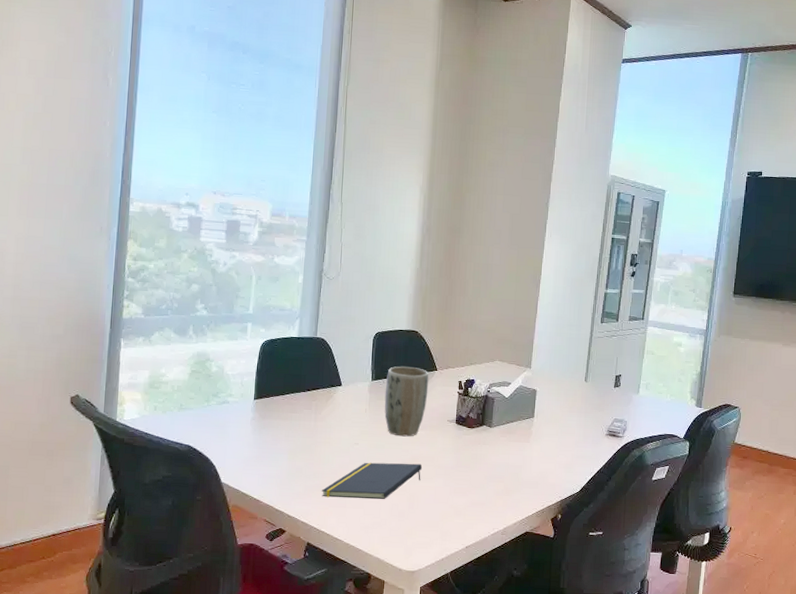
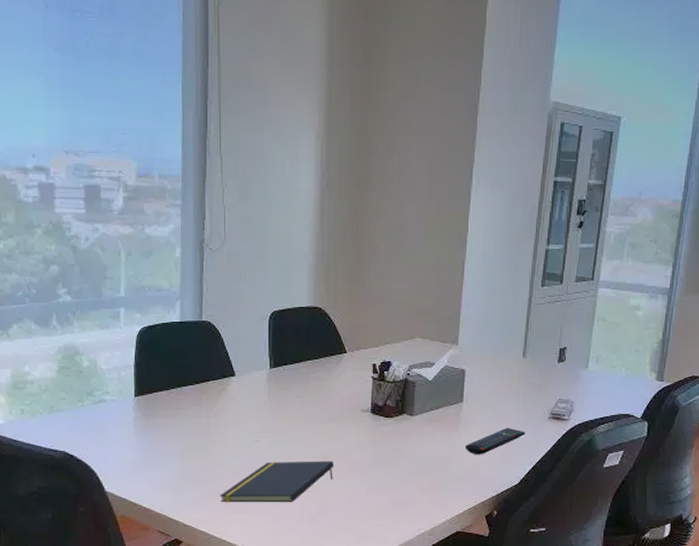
plant pot: present [384,366,429,437] -> none [286,349,337,431]
remote control: none [534,441,586,465] -> present [464,427,525,455]

